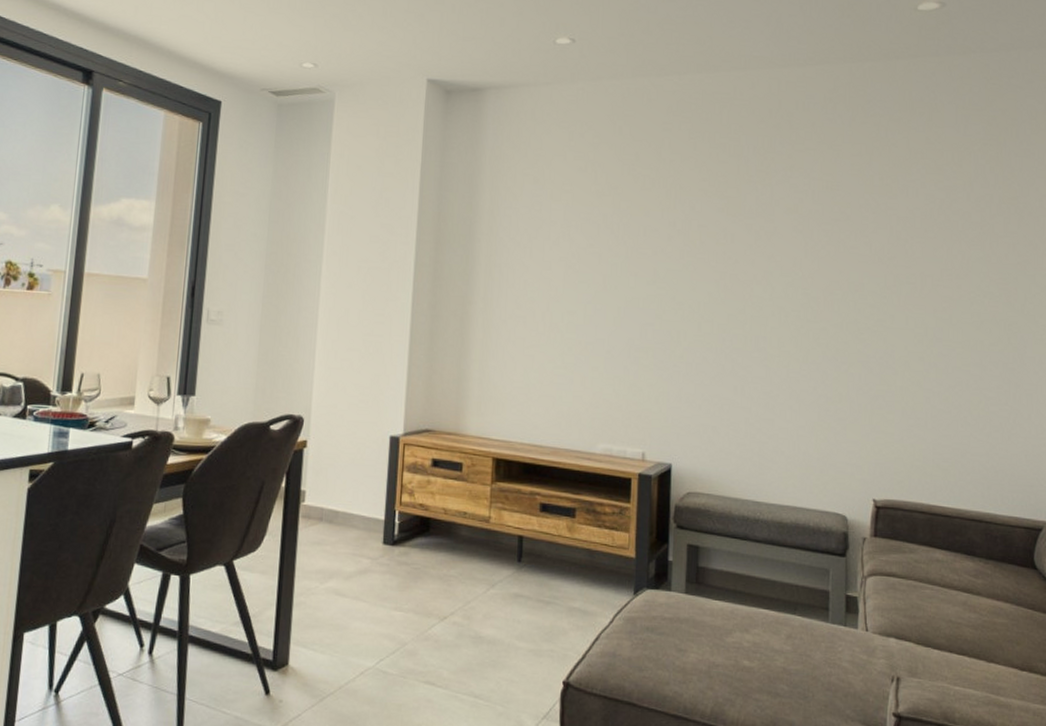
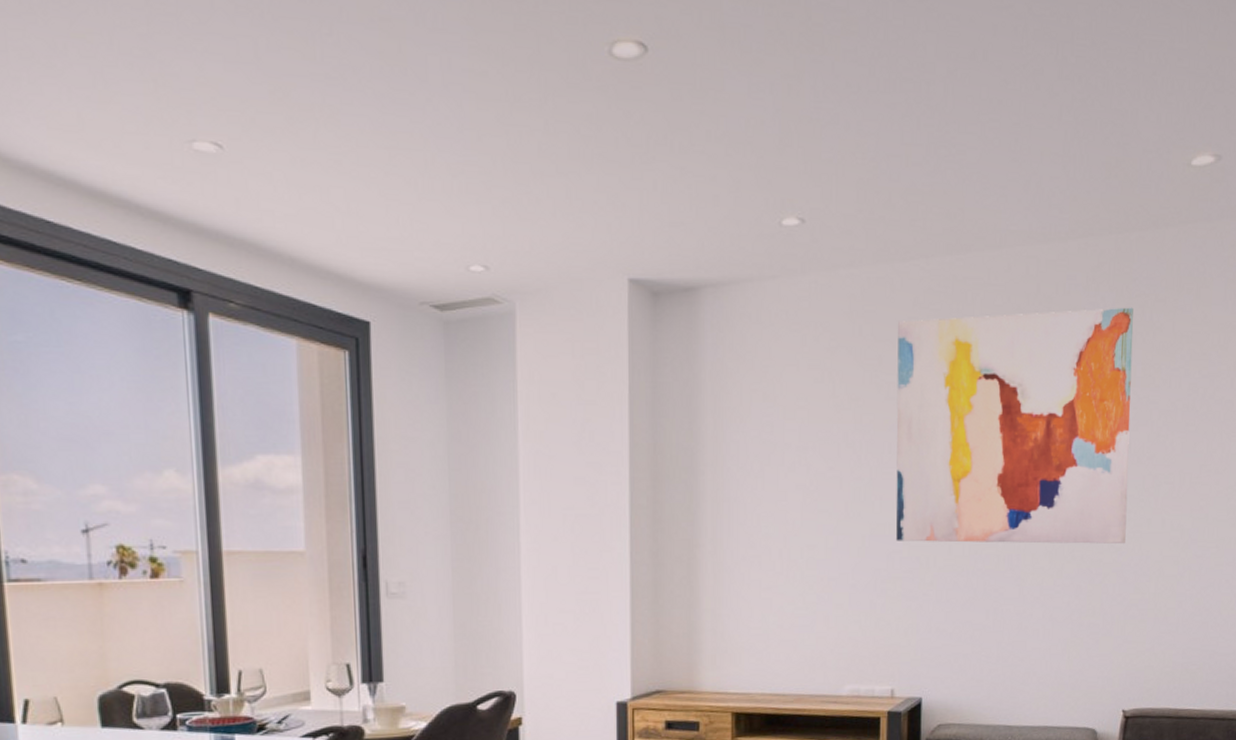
wall art: none [649,124,870,337] -> present [895,307,1134,544]

